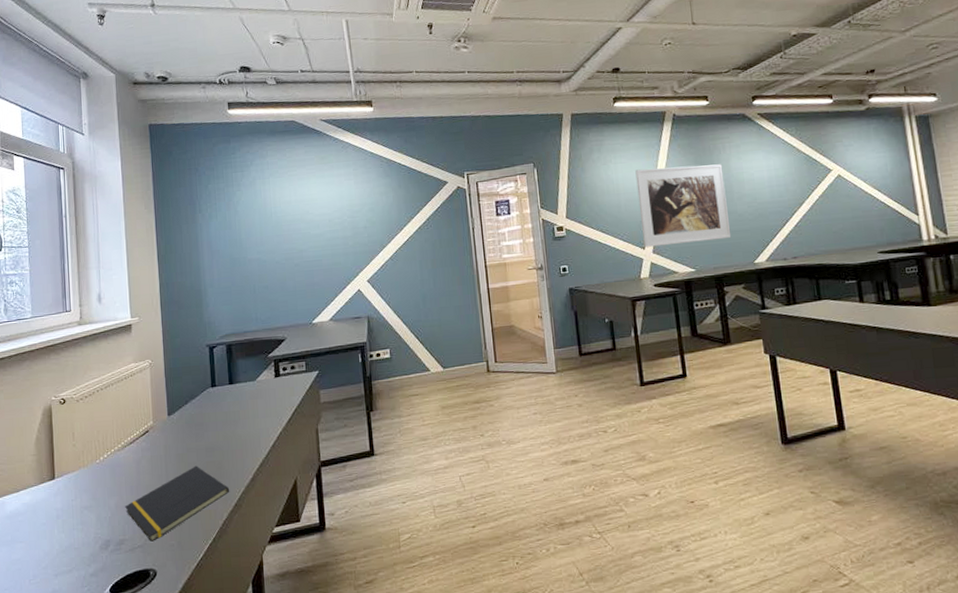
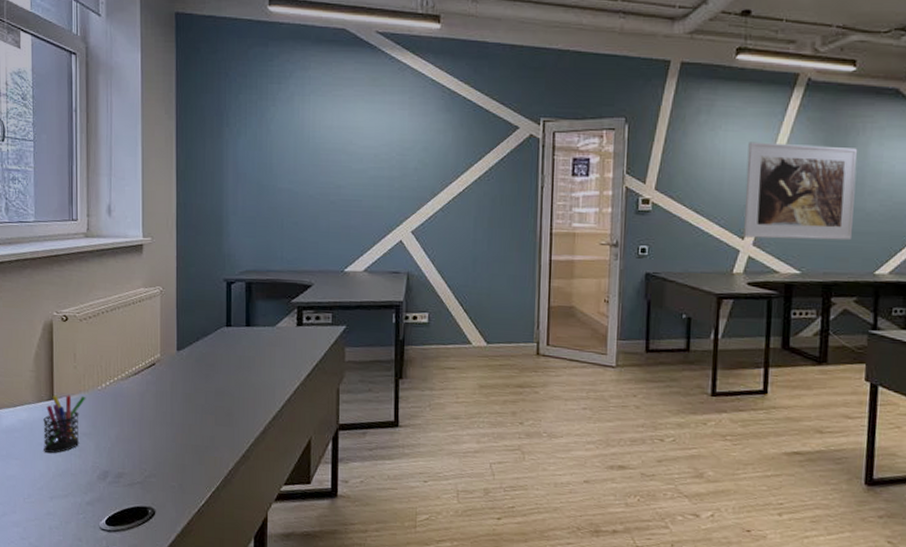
pen holder: none [46,471,86,532] -> present [43,394,86,454]
notepad: present [125,465,230,542] -> none [126,408,238,480]

